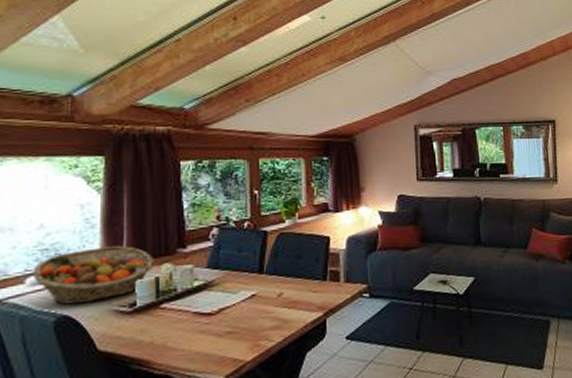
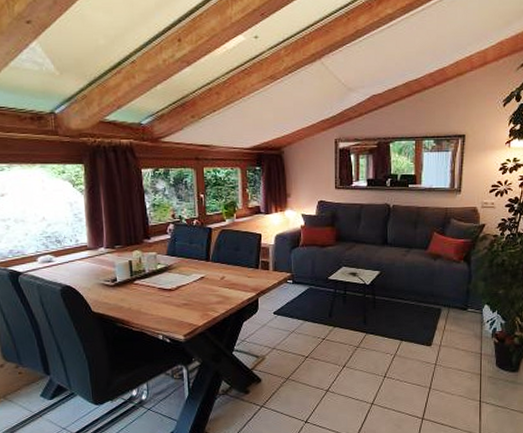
fruit basket: present [32,246,155,305] -> none [41,236,128,278]

